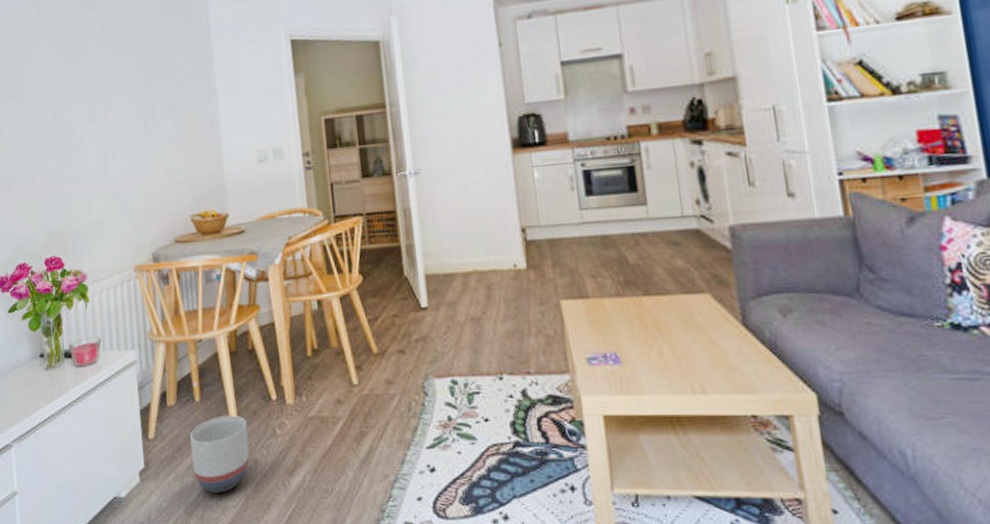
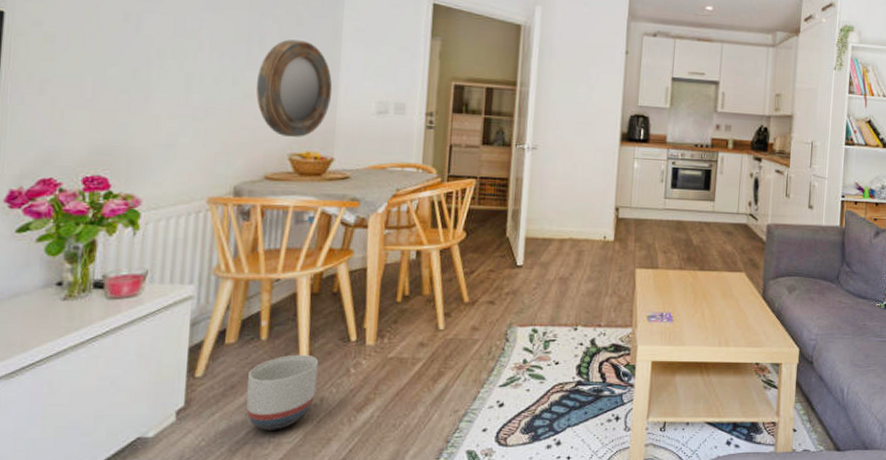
home mirror: none [155,103,217,199] -> present [256,39,333,137]

